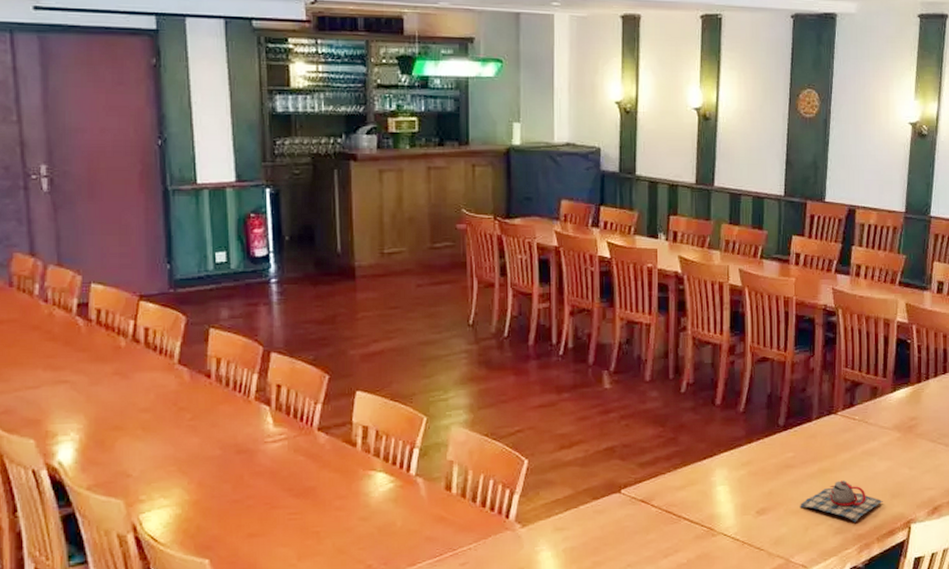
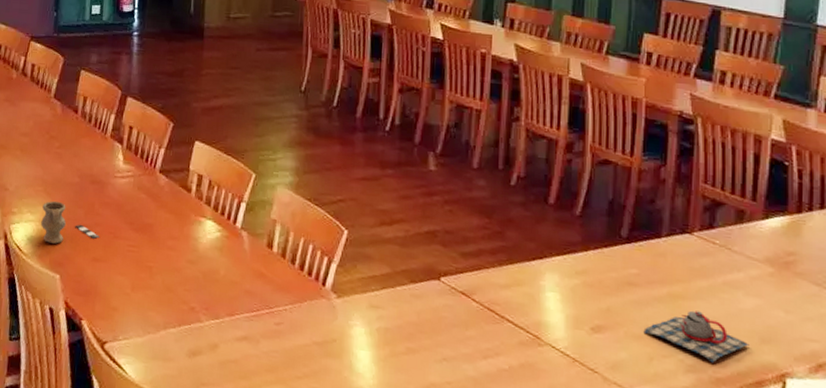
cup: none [178,479,253,527] -> present [41,200,99,244]

